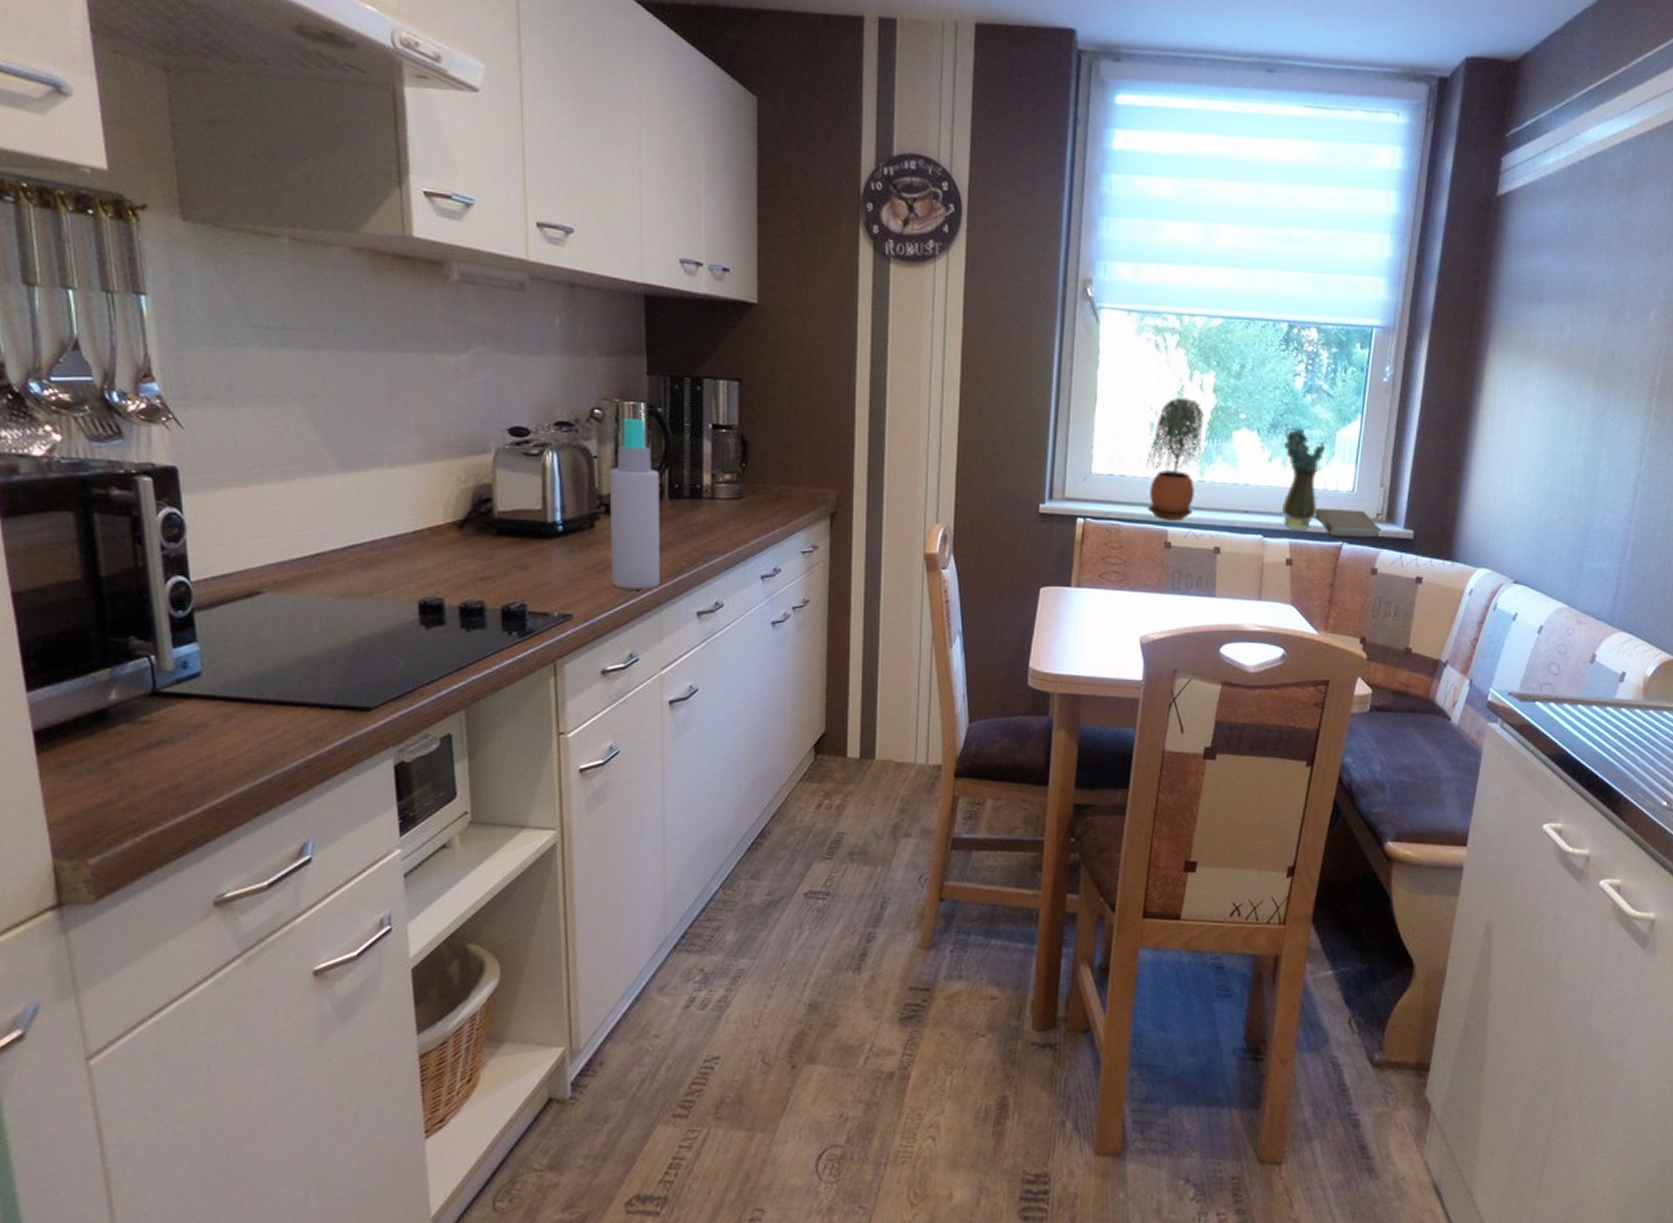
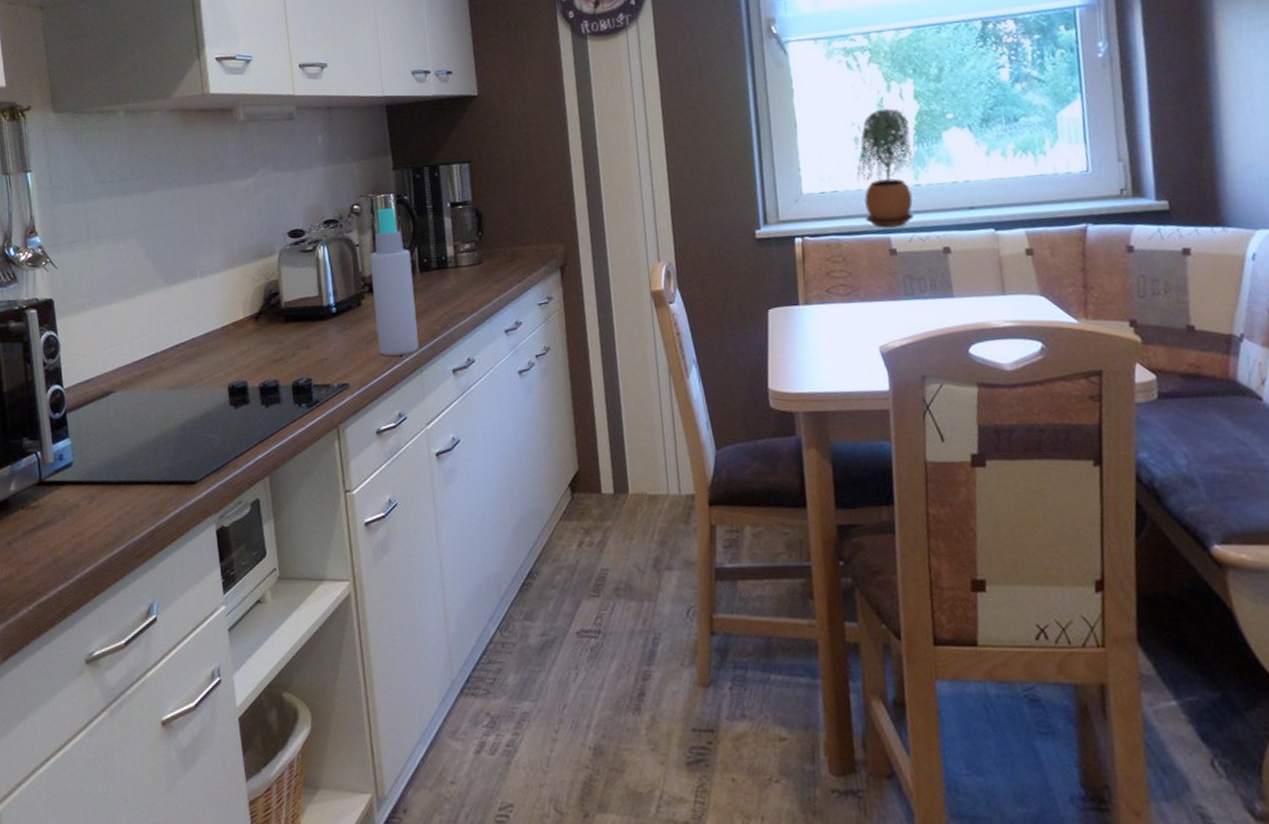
vase: present [1282,425,1326,530] -> none [997,115,1050,218]
book: present [1316,509,1382,539] -> none [1049,188,1130,220]

